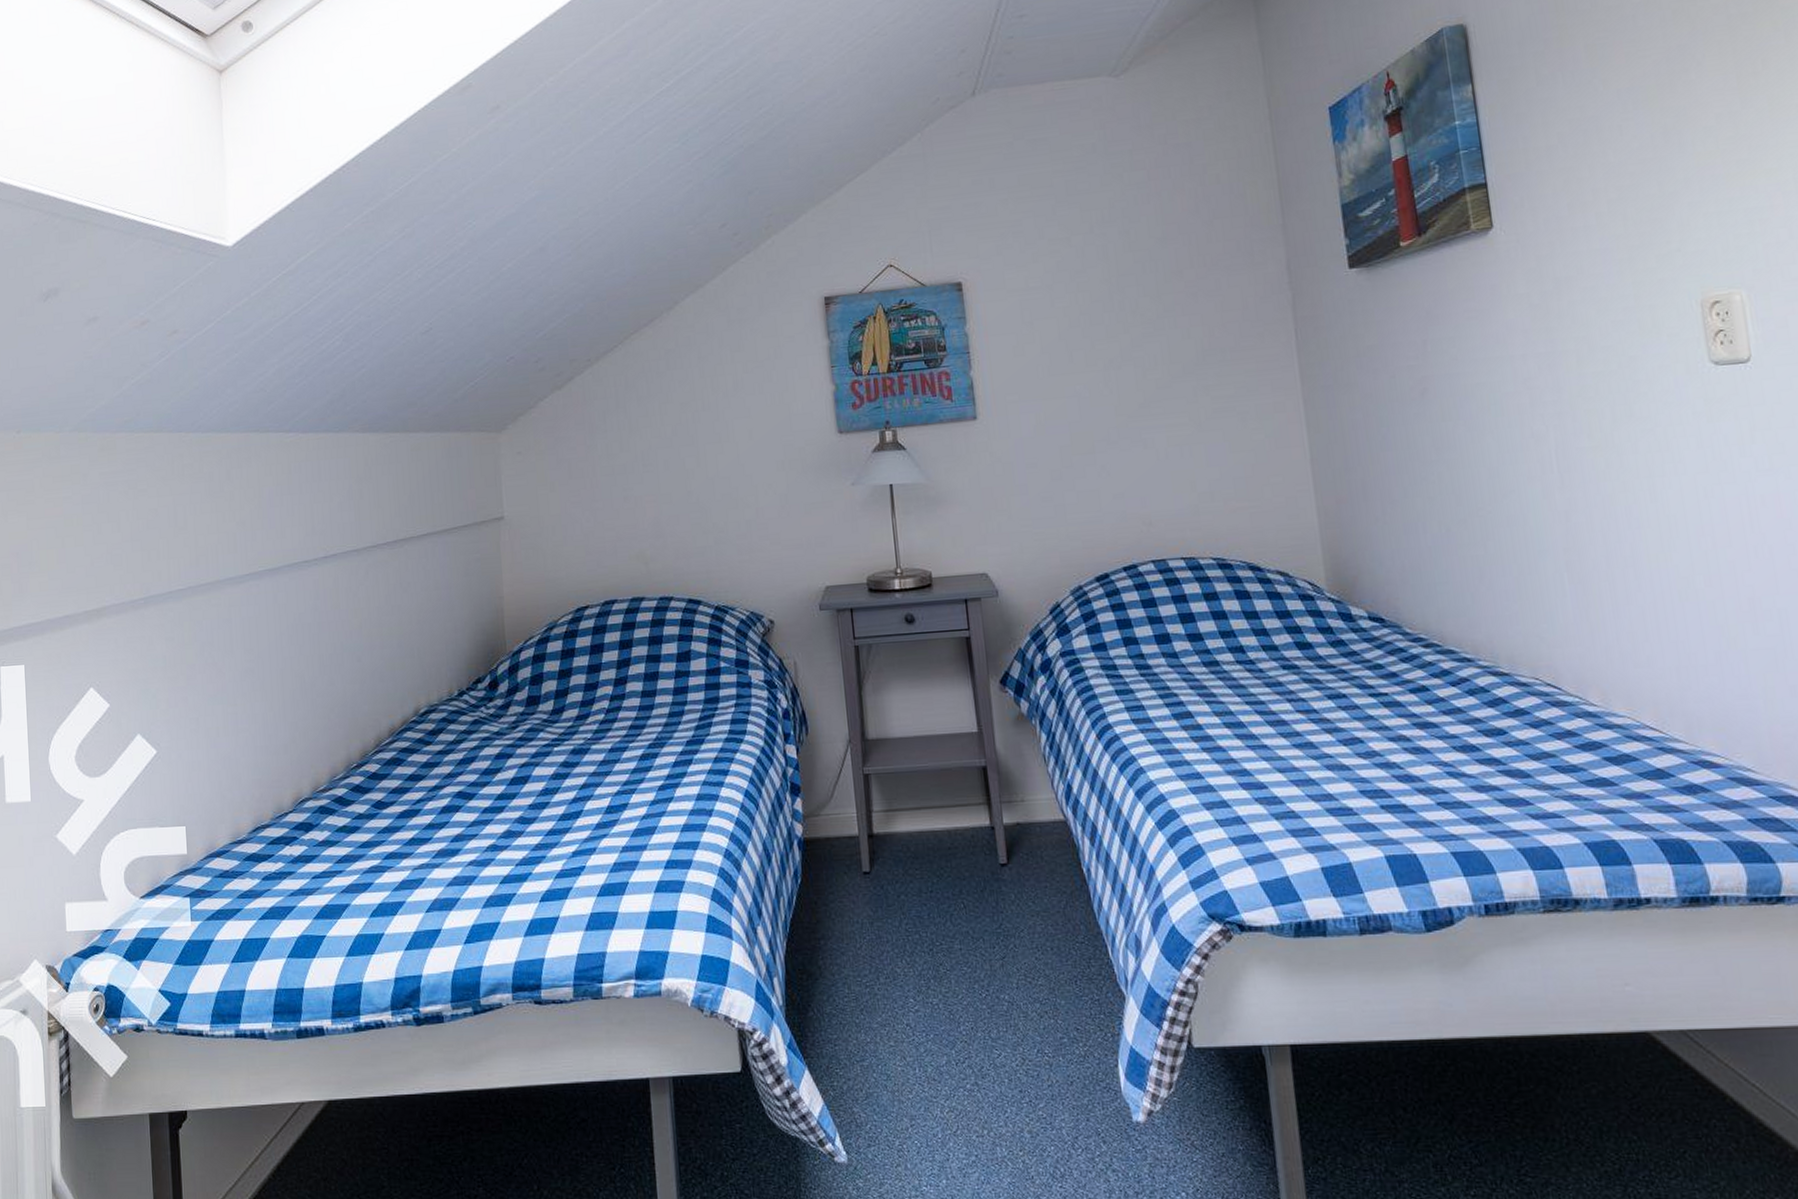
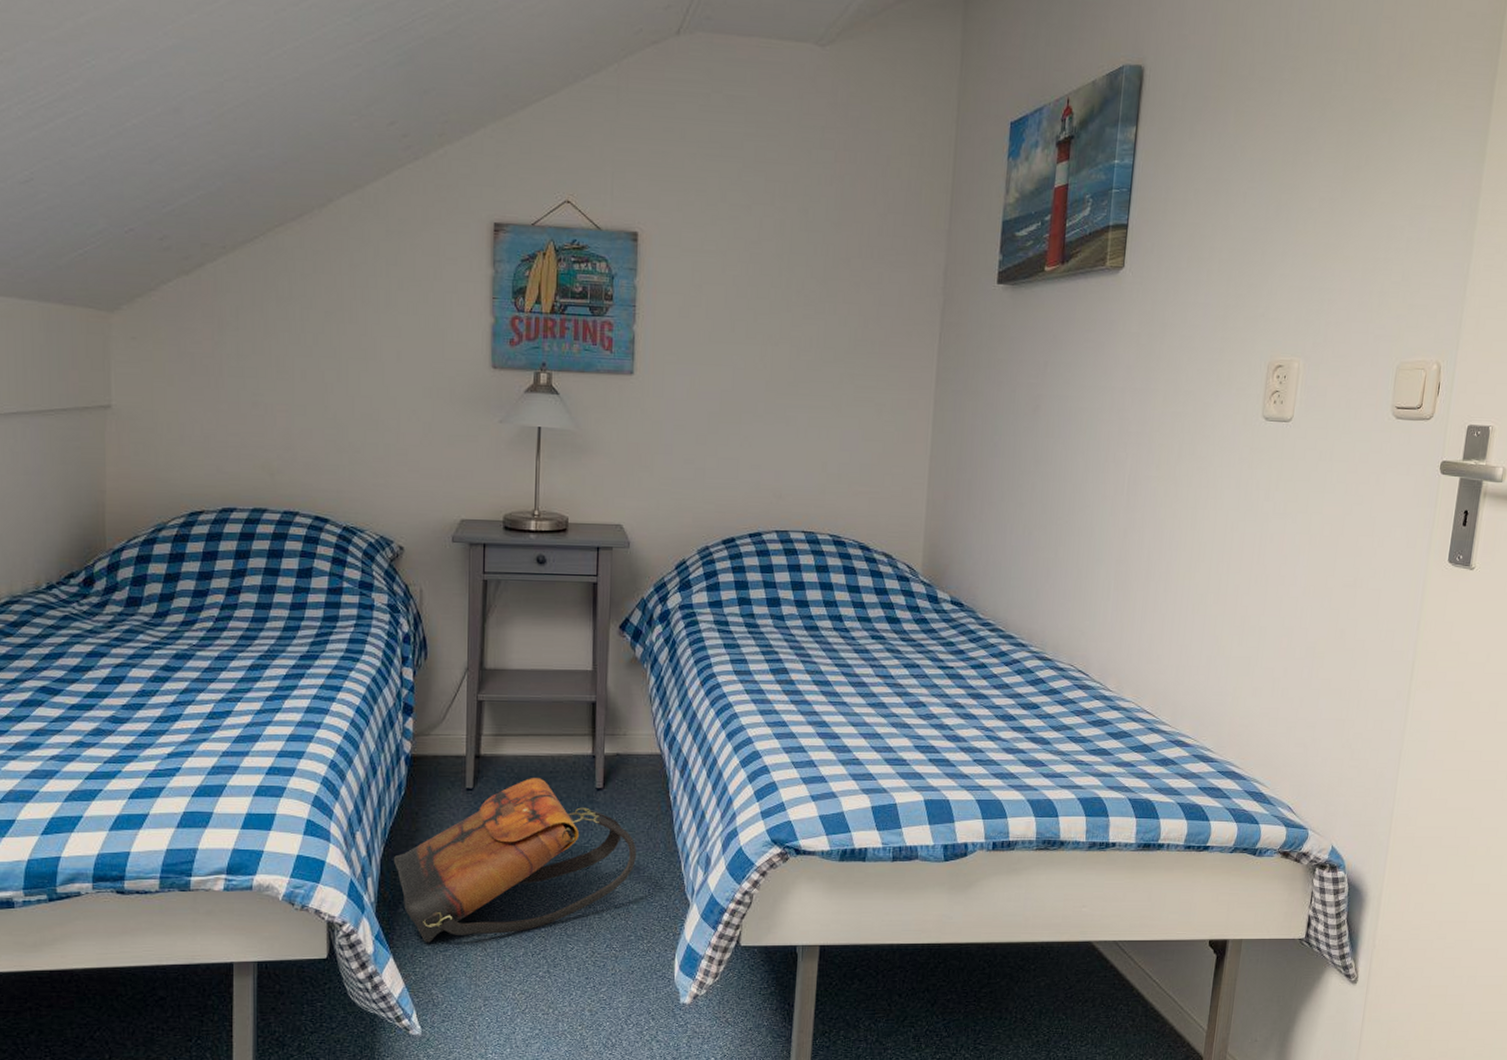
backpack: none [797,856,1056,1052] -> present [393,778,636,943]

